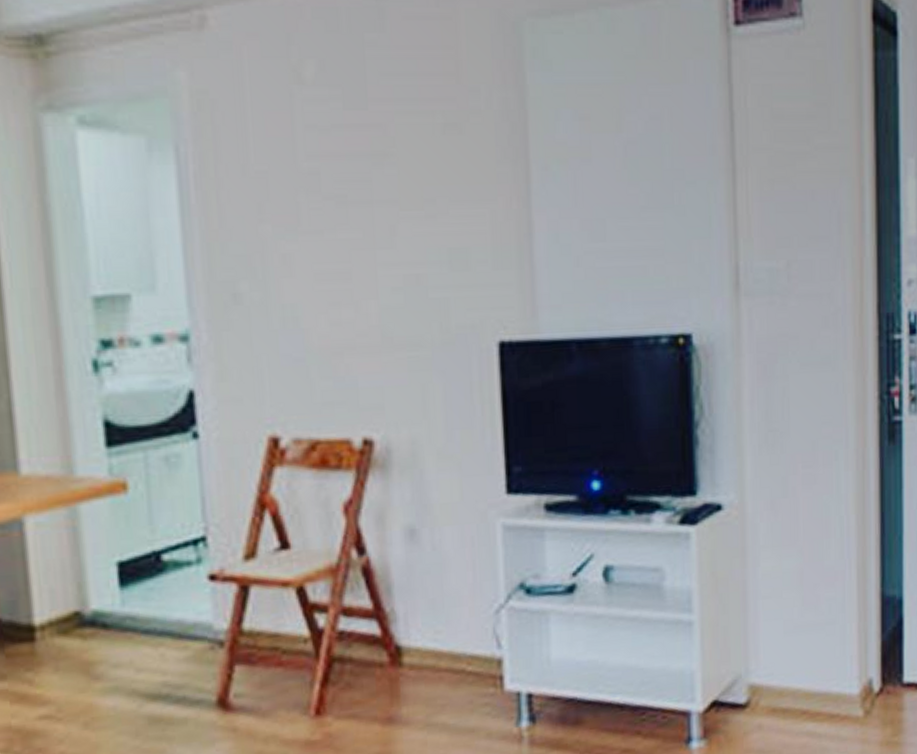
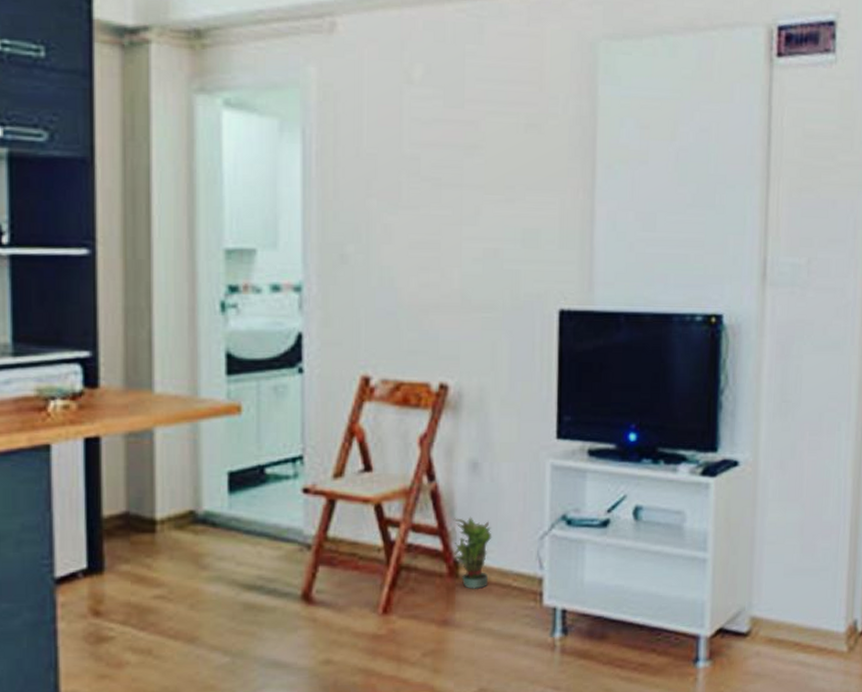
potted plant: none [391,593,439,679] -> present [453,516,492,589]

